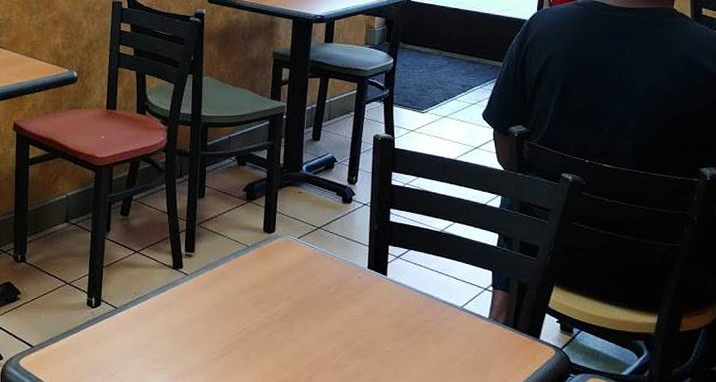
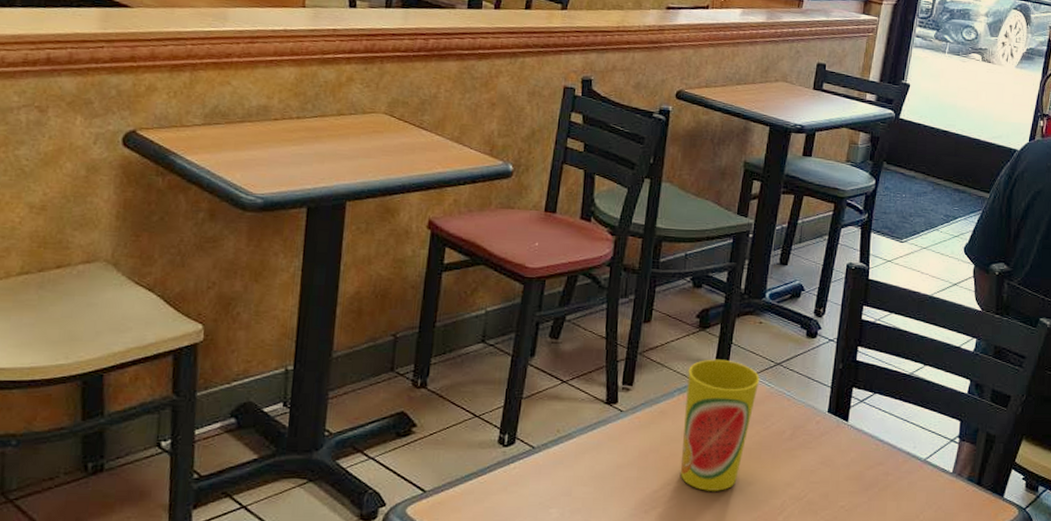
cup: none [240,226,304,340] -> present [680,359,760,491]

